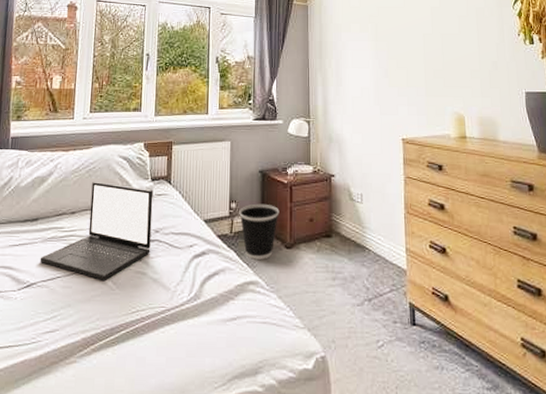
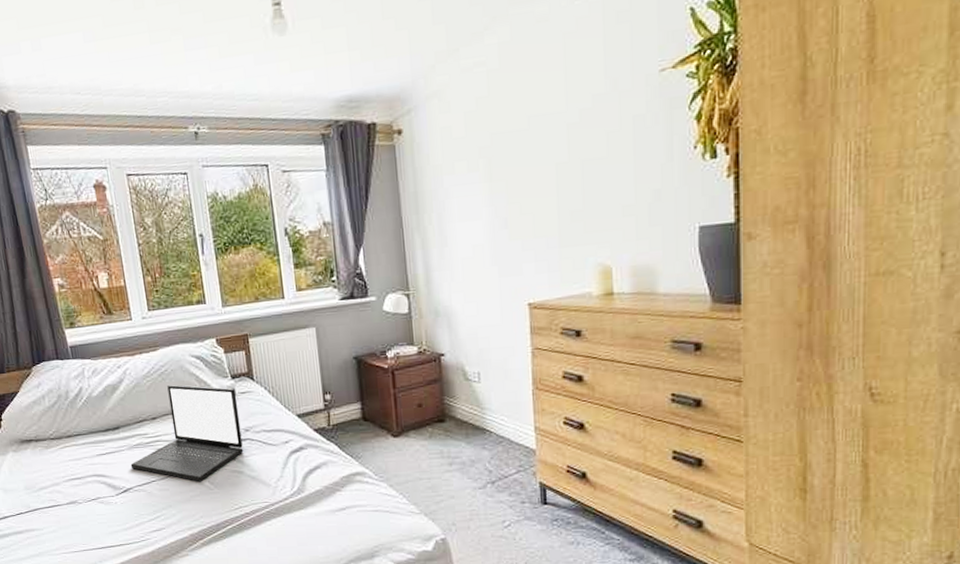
wastebasket: present [239,203,280,260] -> none [335,392,382,451]

